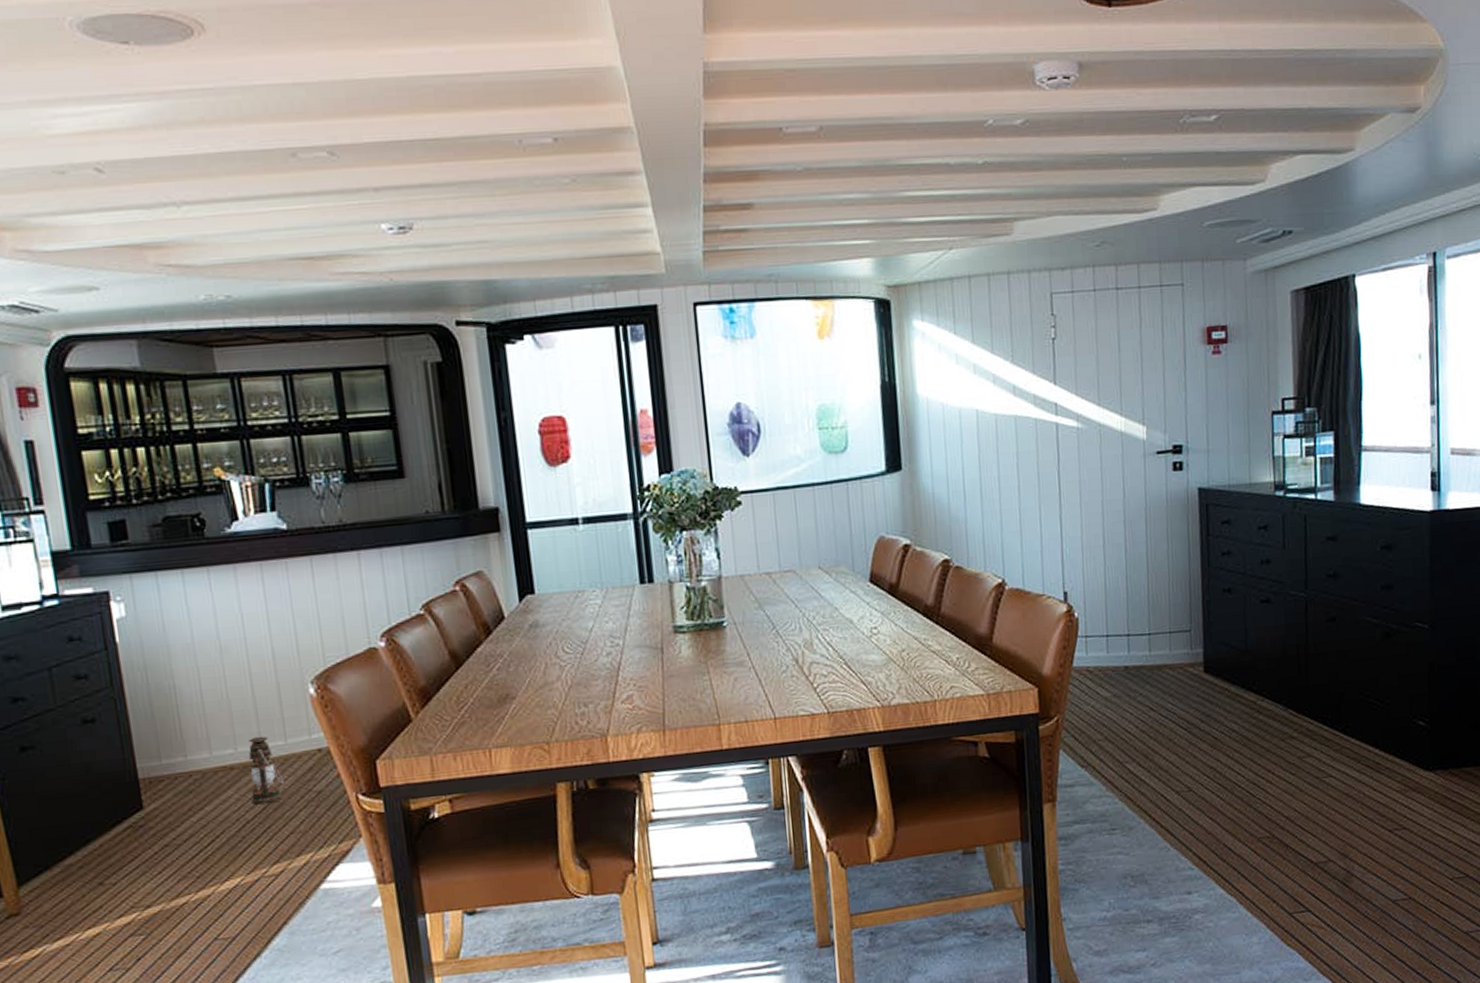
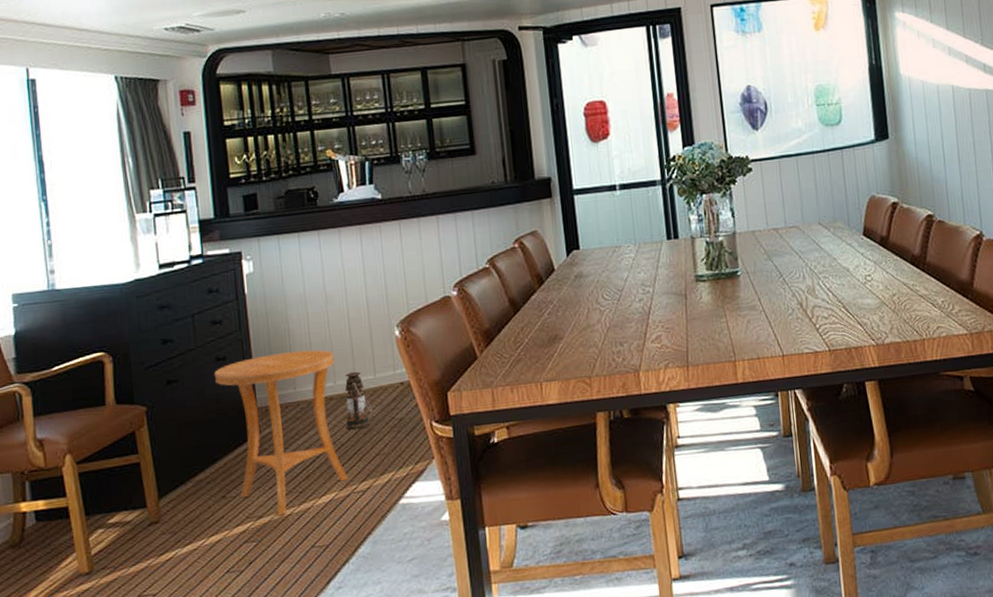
side table: none [80,710,258,905] -> present [214,349,349,516]

